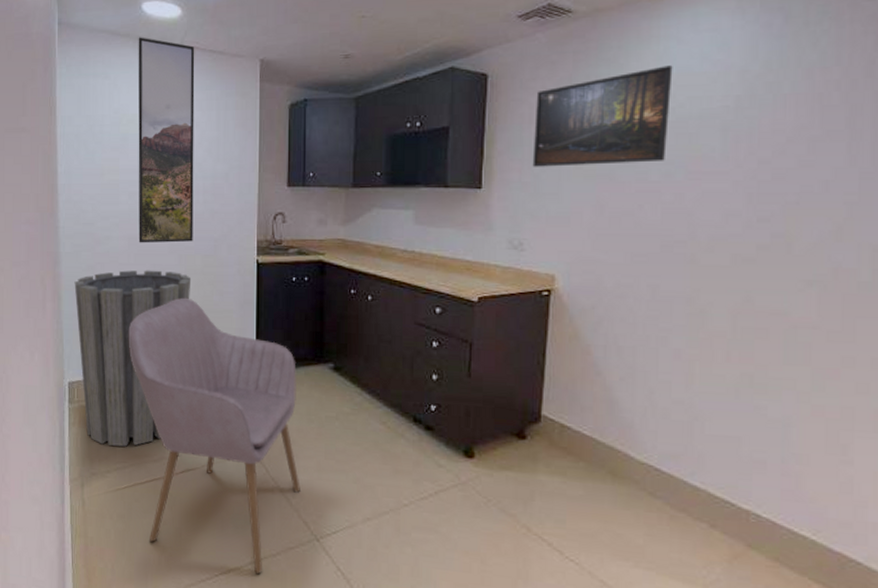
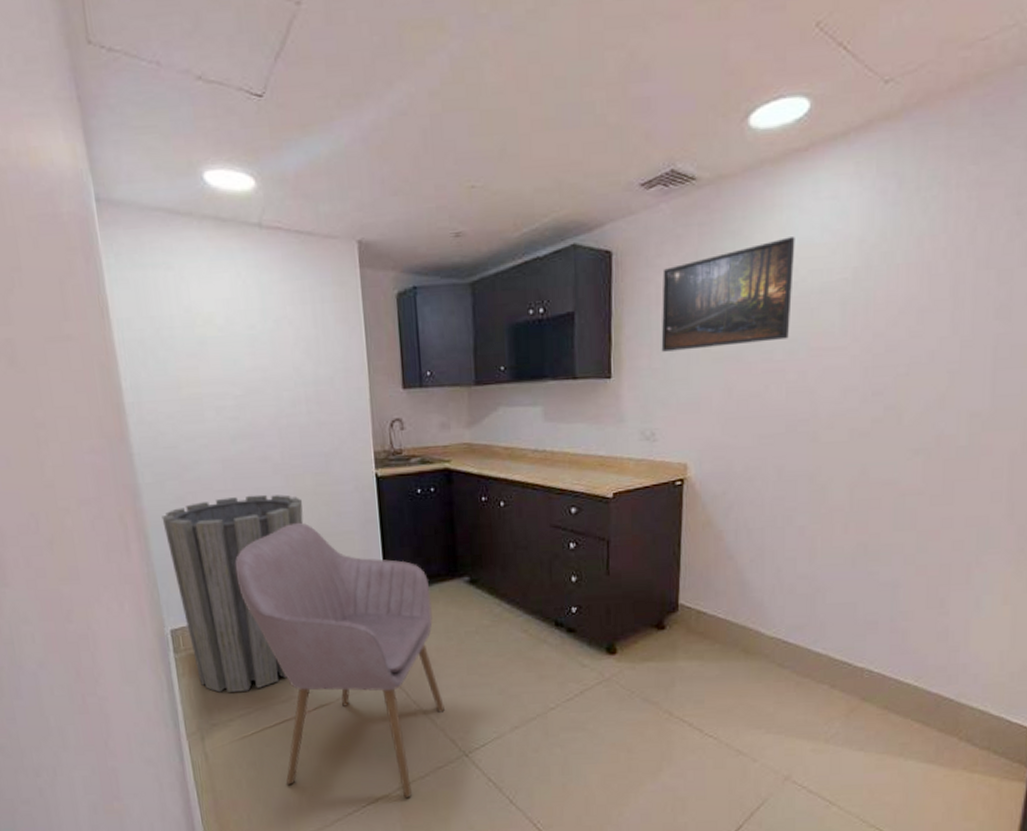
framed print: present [138,37,195,243] -> none [204,215,300,466]

